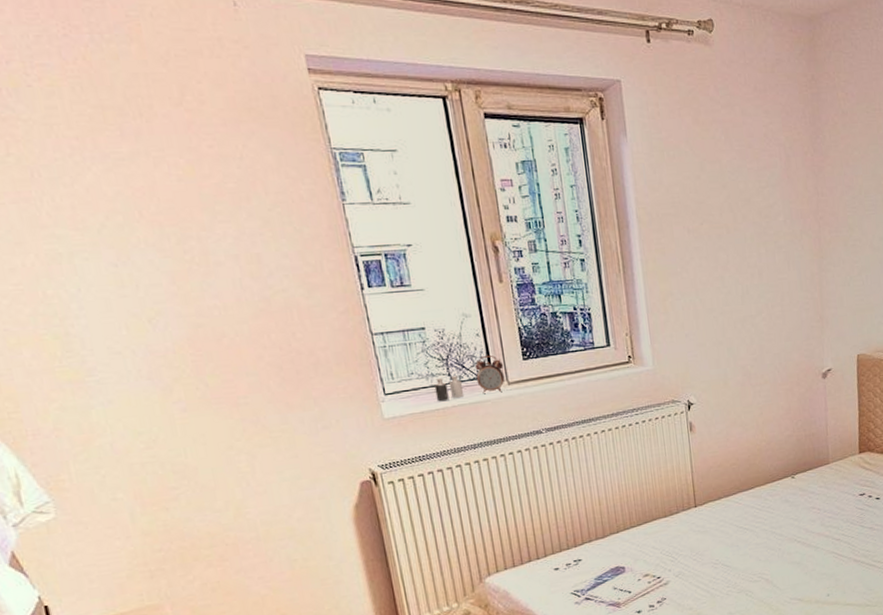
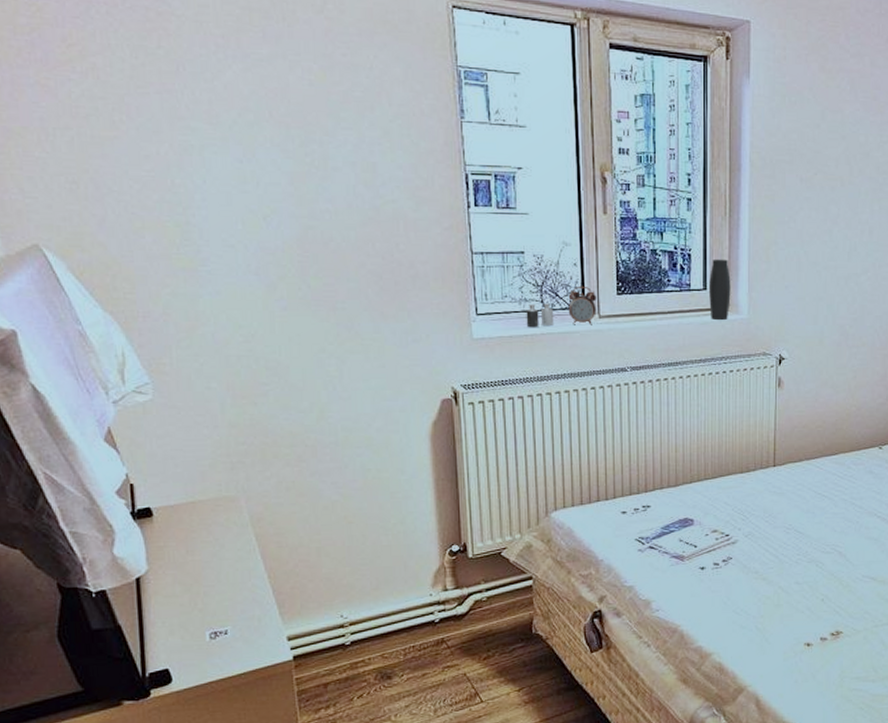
vase: none [611,314,635,375] -> present [709,259,731,321]

